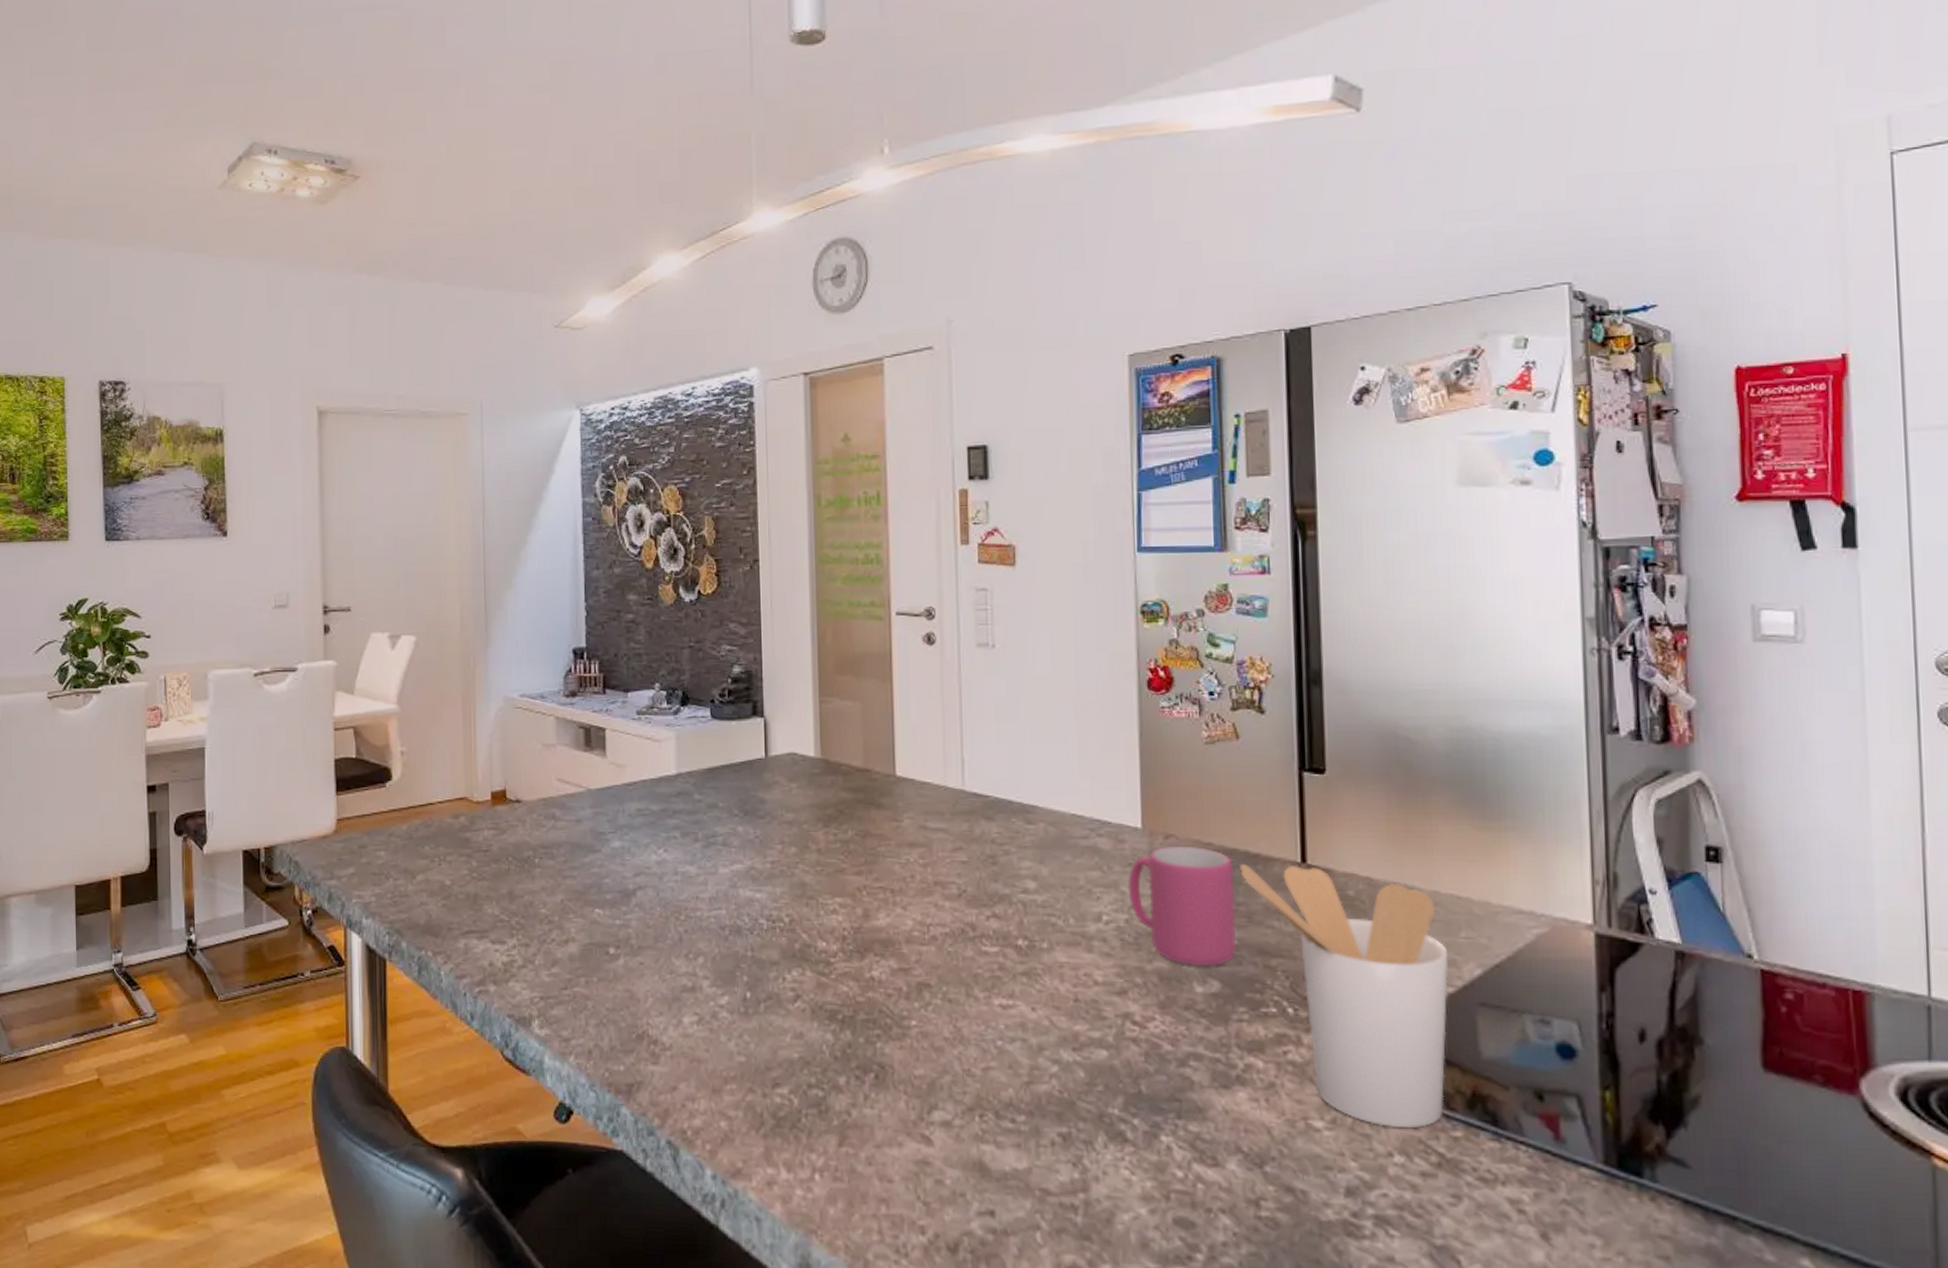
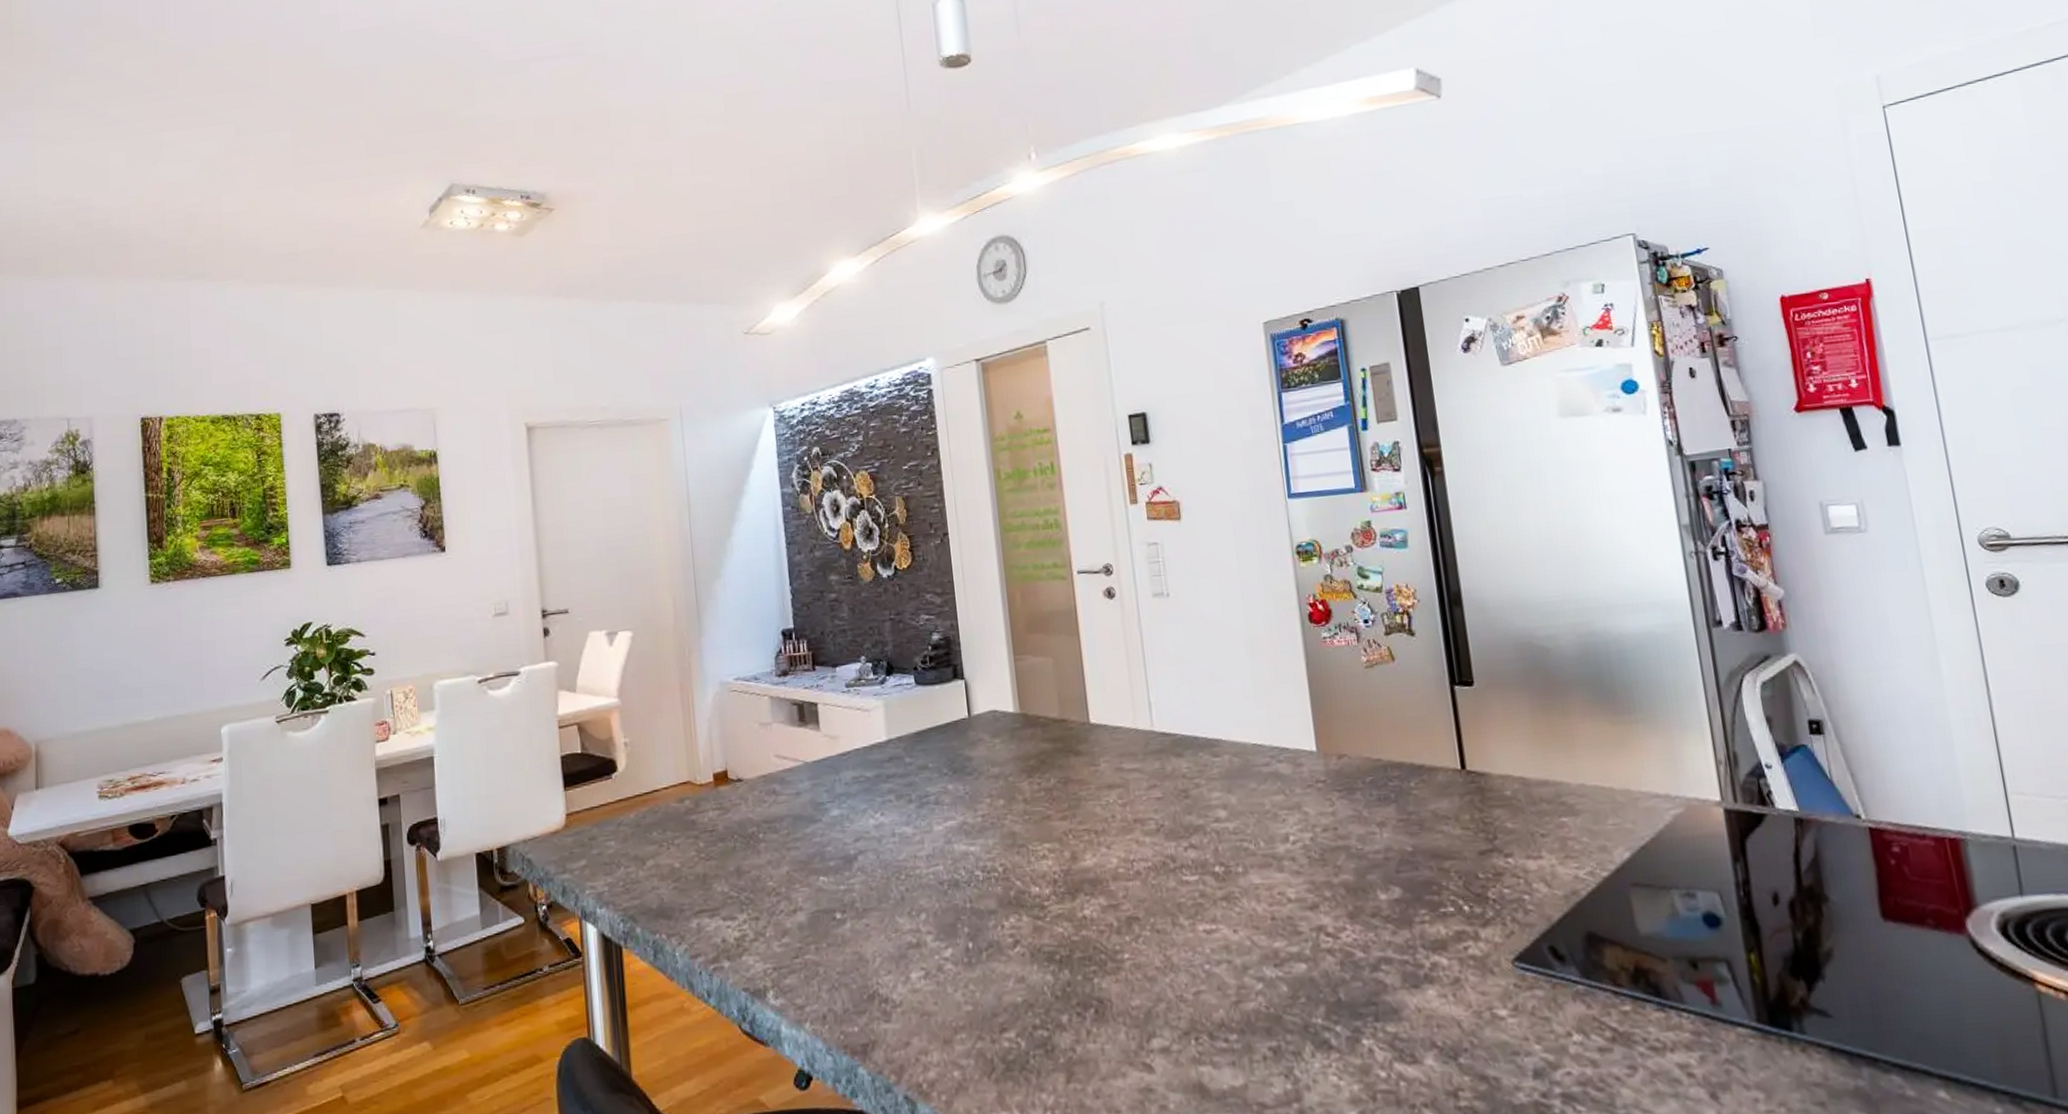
mug: present [1128,845,1236,967] -> none [1308,763,1412,876]
utensil holder: present [1240,863,1449,1129] -> none [1407,772,1611,1009]

